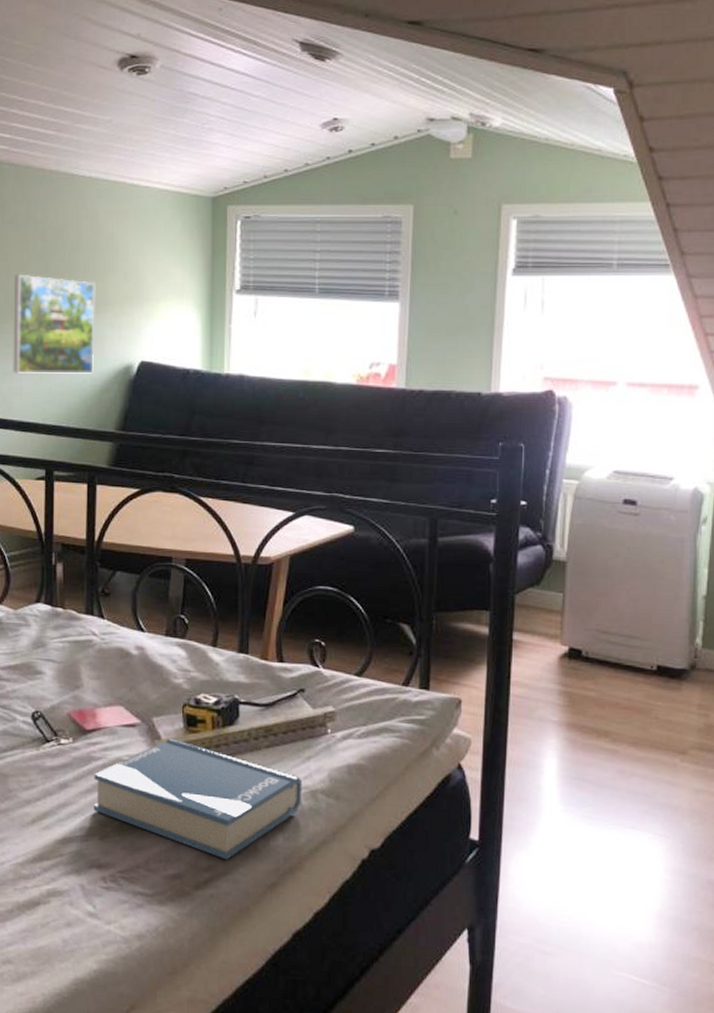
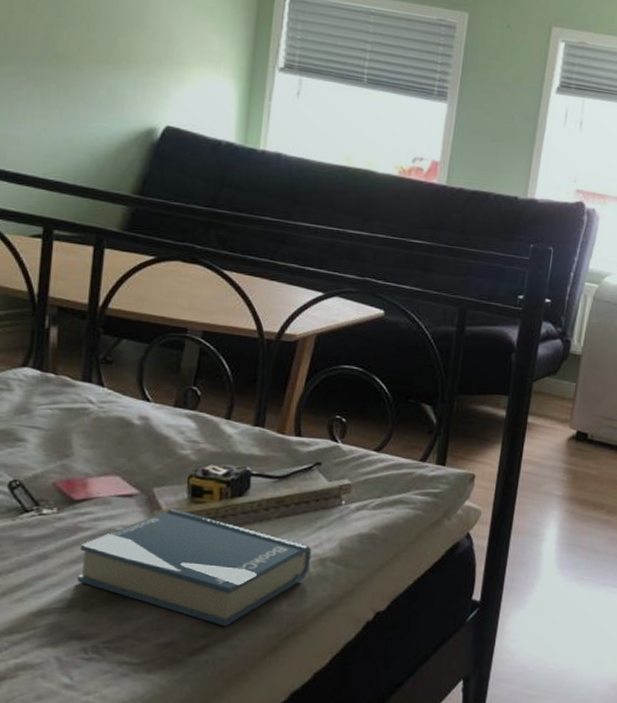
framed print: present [13,274,95,374] -> none [9,13,119,133]

